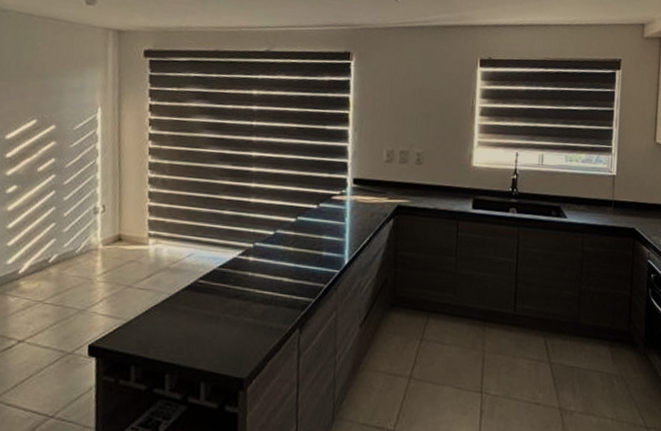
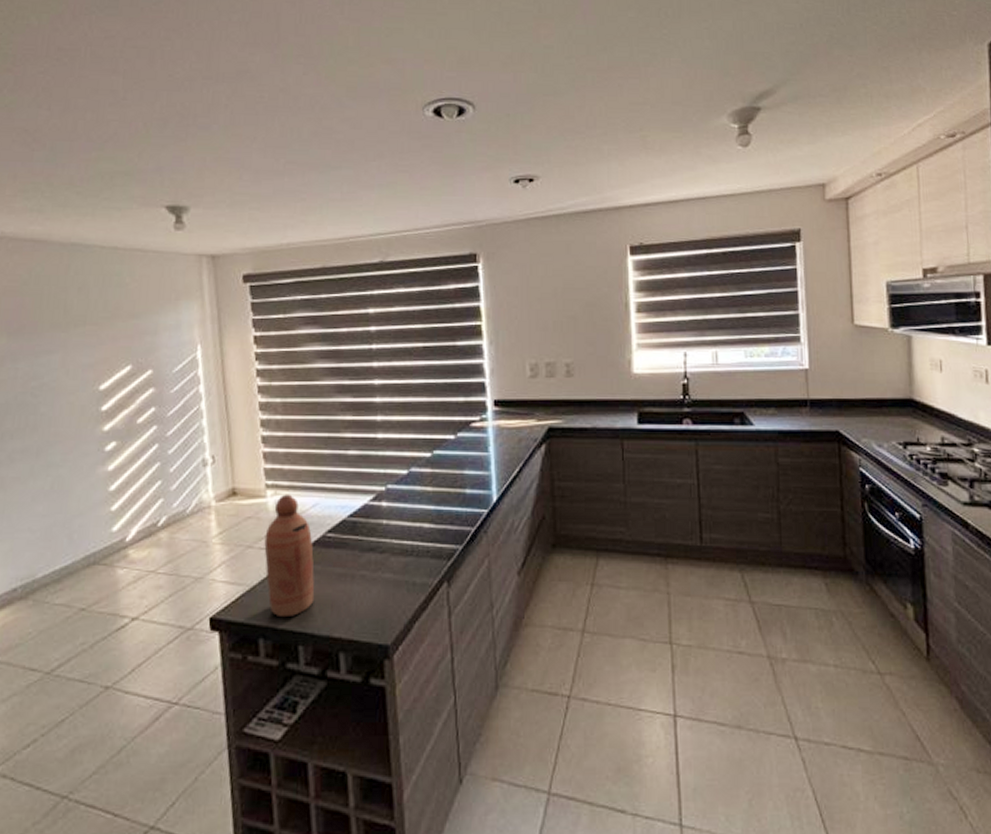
bottle: none [142,243,186,349] -> present [264,494,315,618]

